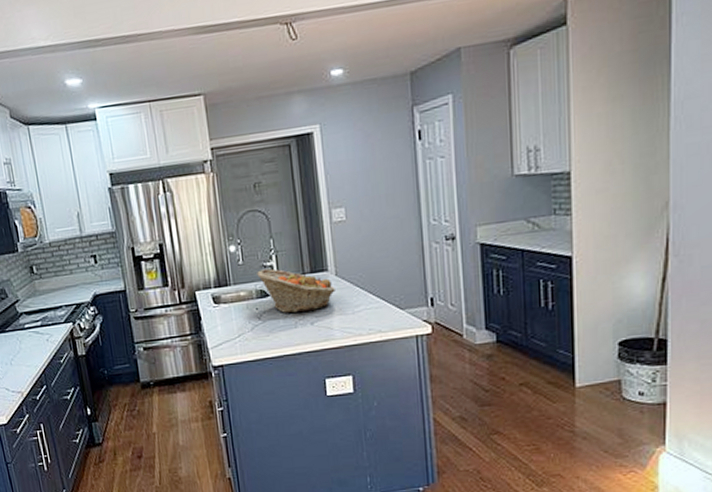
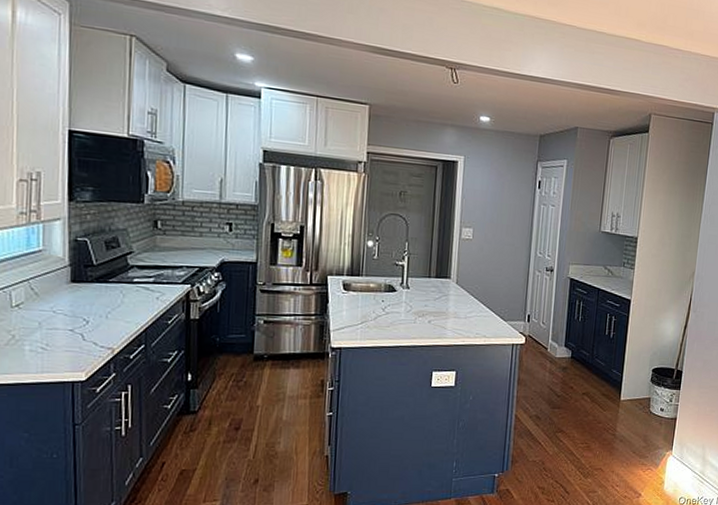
fruit basket: present [257,268,335,313] -> none [389,267,454,311]

